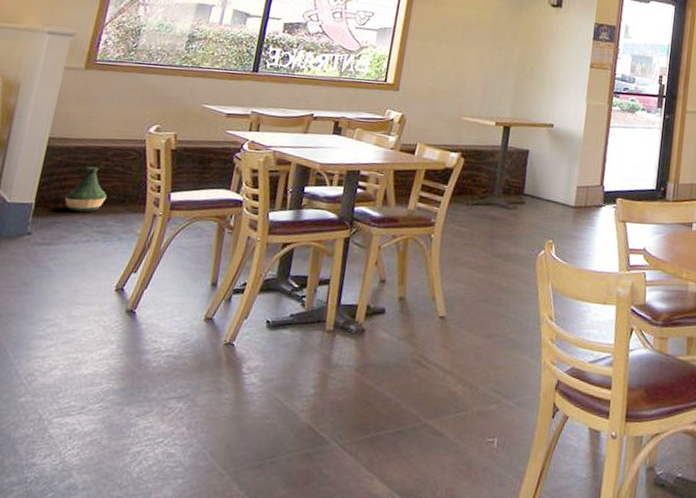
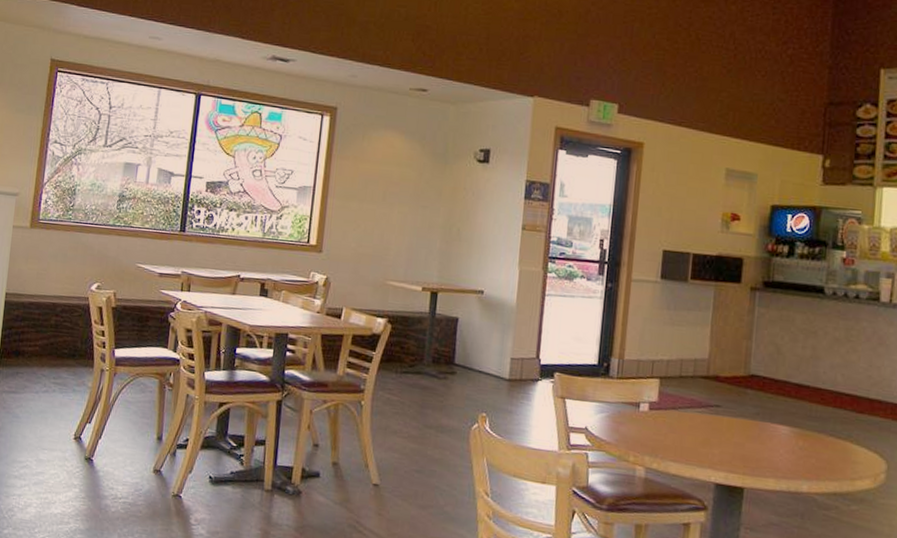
vase: present [64,167,108,213] -> none [24,322,60,365]

